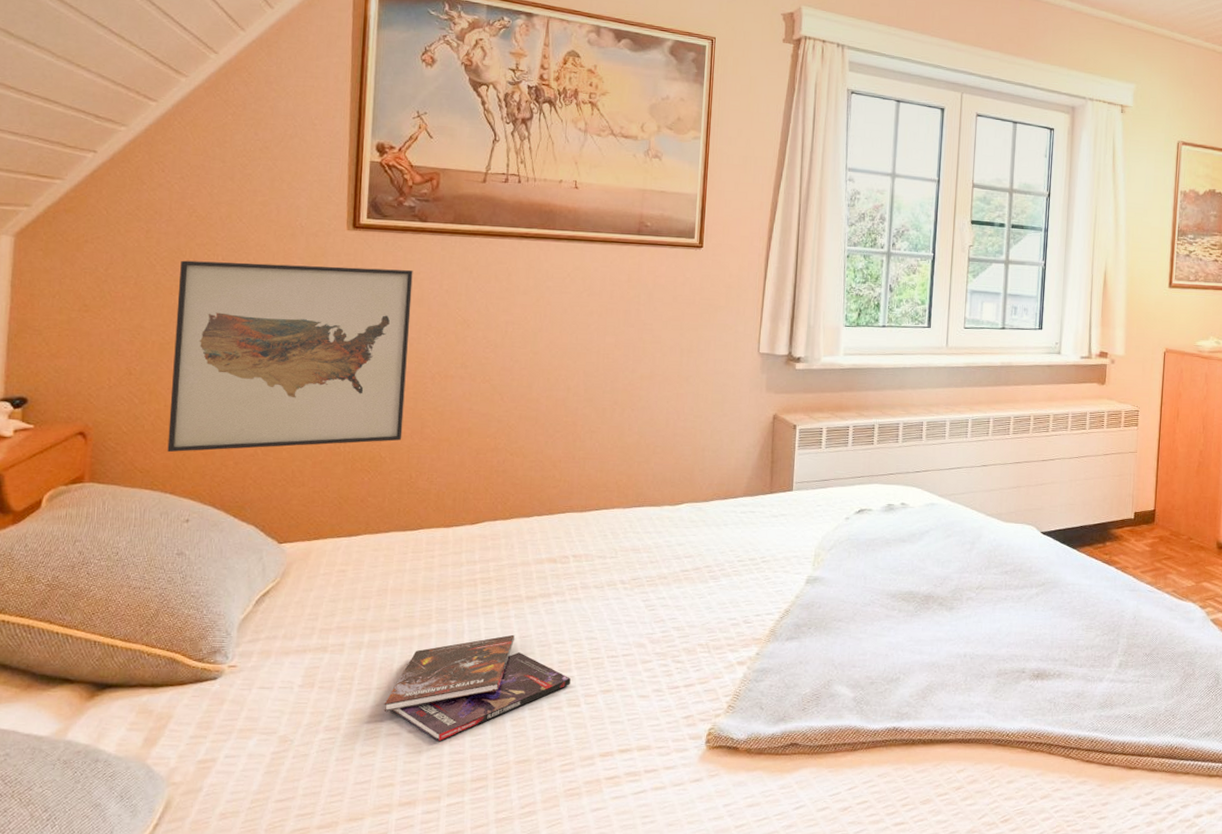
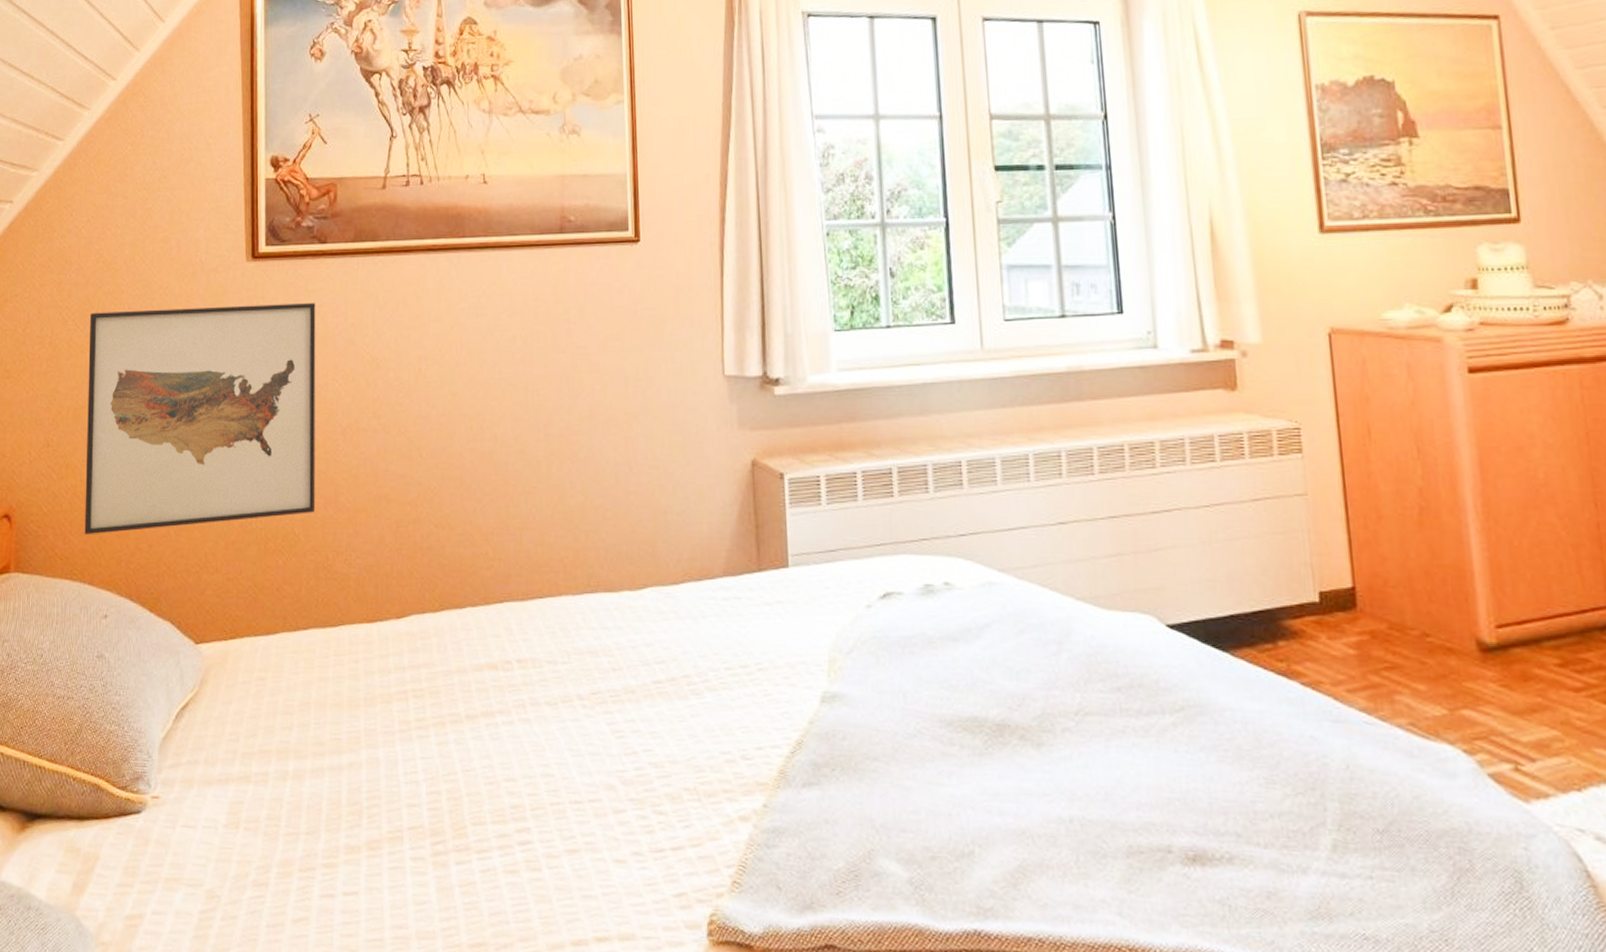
booklet: present [384,634,571,742] -> none [315,766,527,910]

